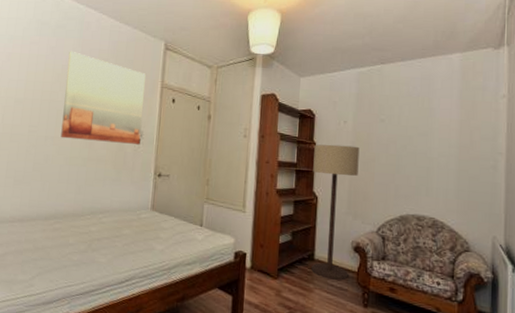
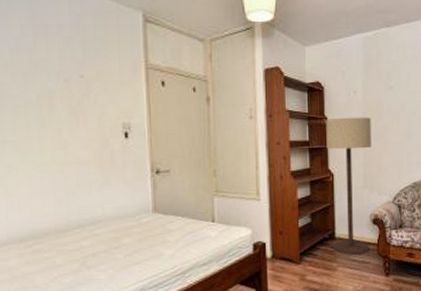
wall art: present [60,50,146,145] -> none [16,29,129,141]

